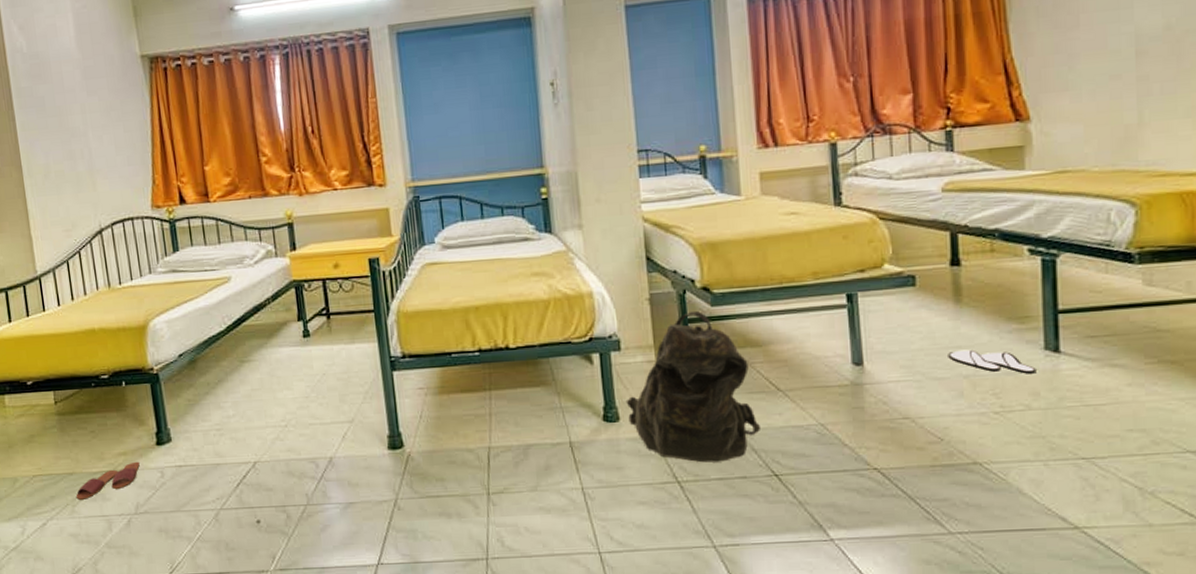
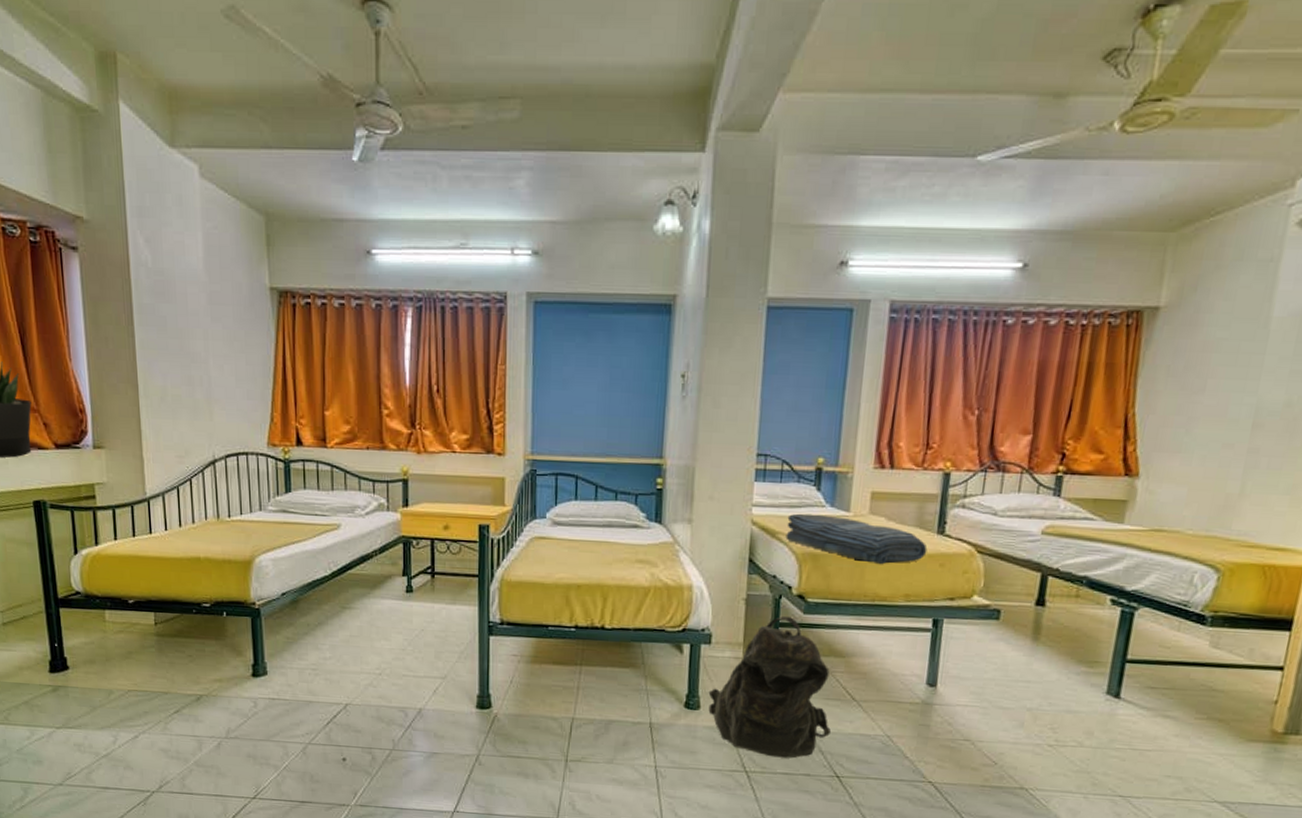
slippers: present [76,461,140,500] -> none [169,689,234,719]
towel: none [678,202,827,246] -> present [785,513,928,565]
slippers: present [948,349,1037,374] -> none [1016,684,1095,715]

